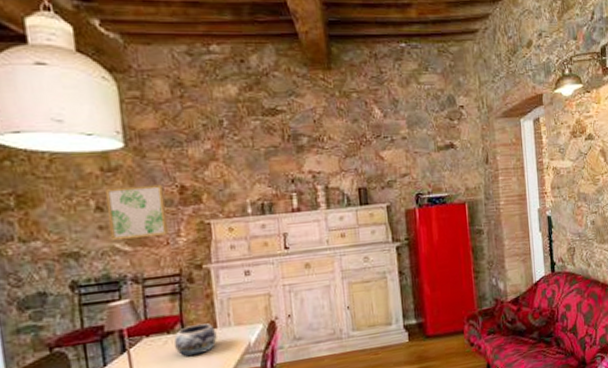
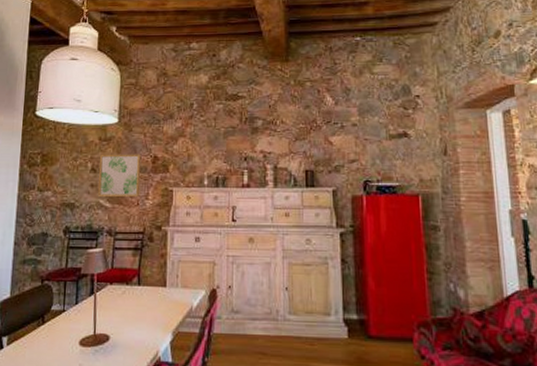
decorative bowl: present [173,323,217,357] -> none [130,281,165,310]

